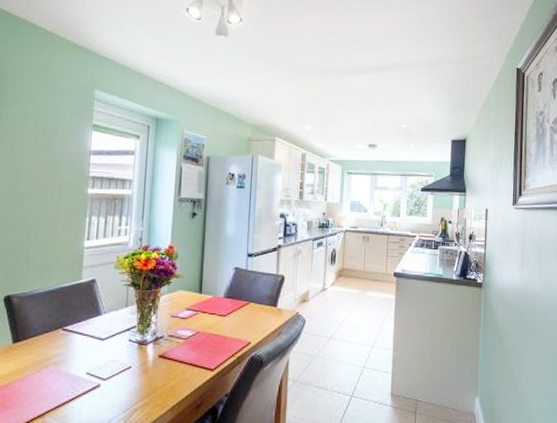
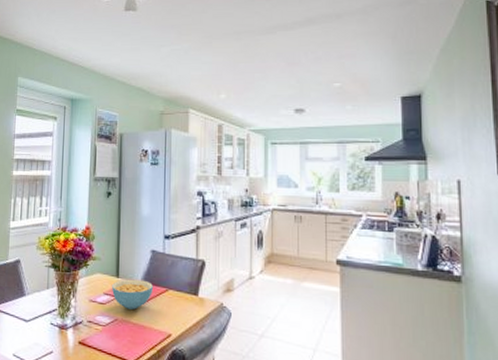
cereal bowl: none [193,294,236,322] -> present [111,279,154,310]

